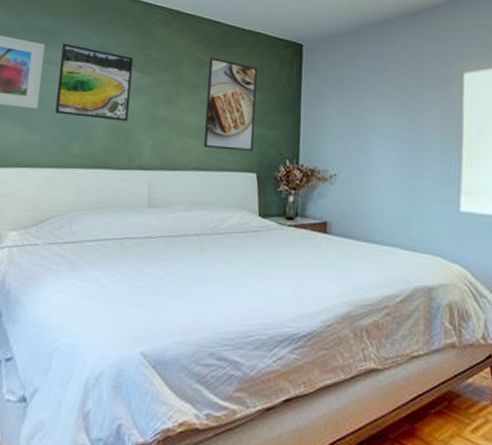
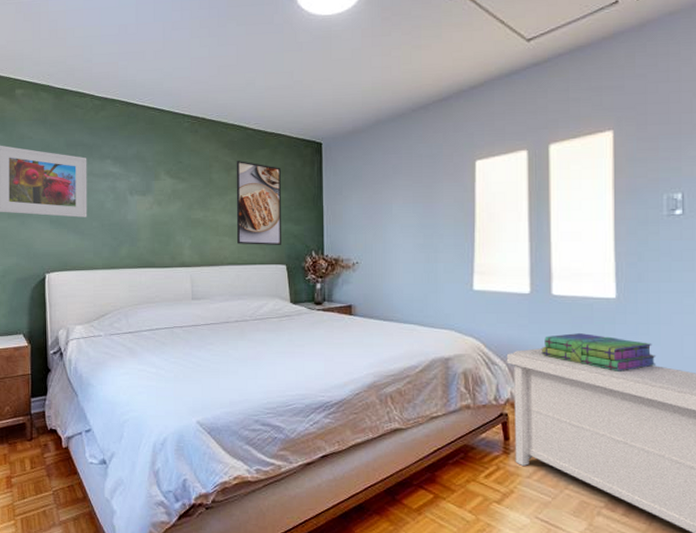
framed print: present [55,43,133,121] -> none [102,156,167,224]

